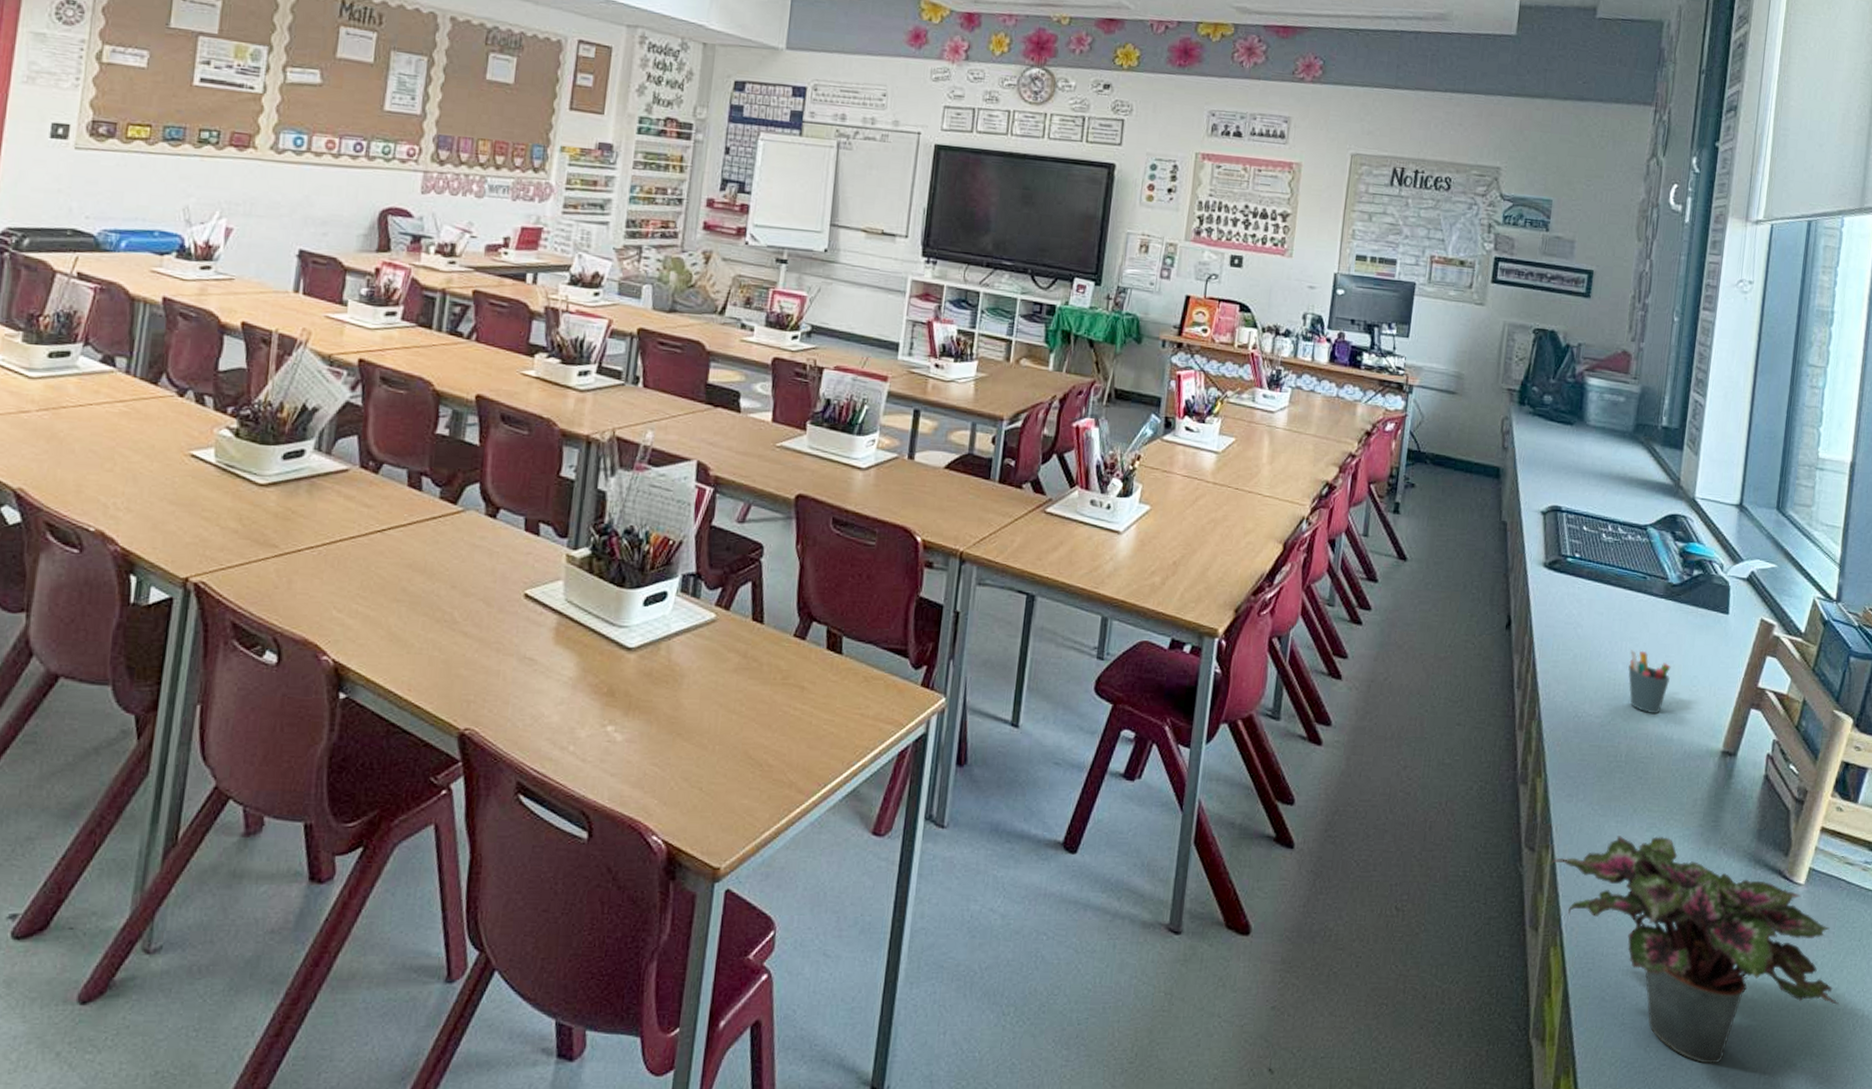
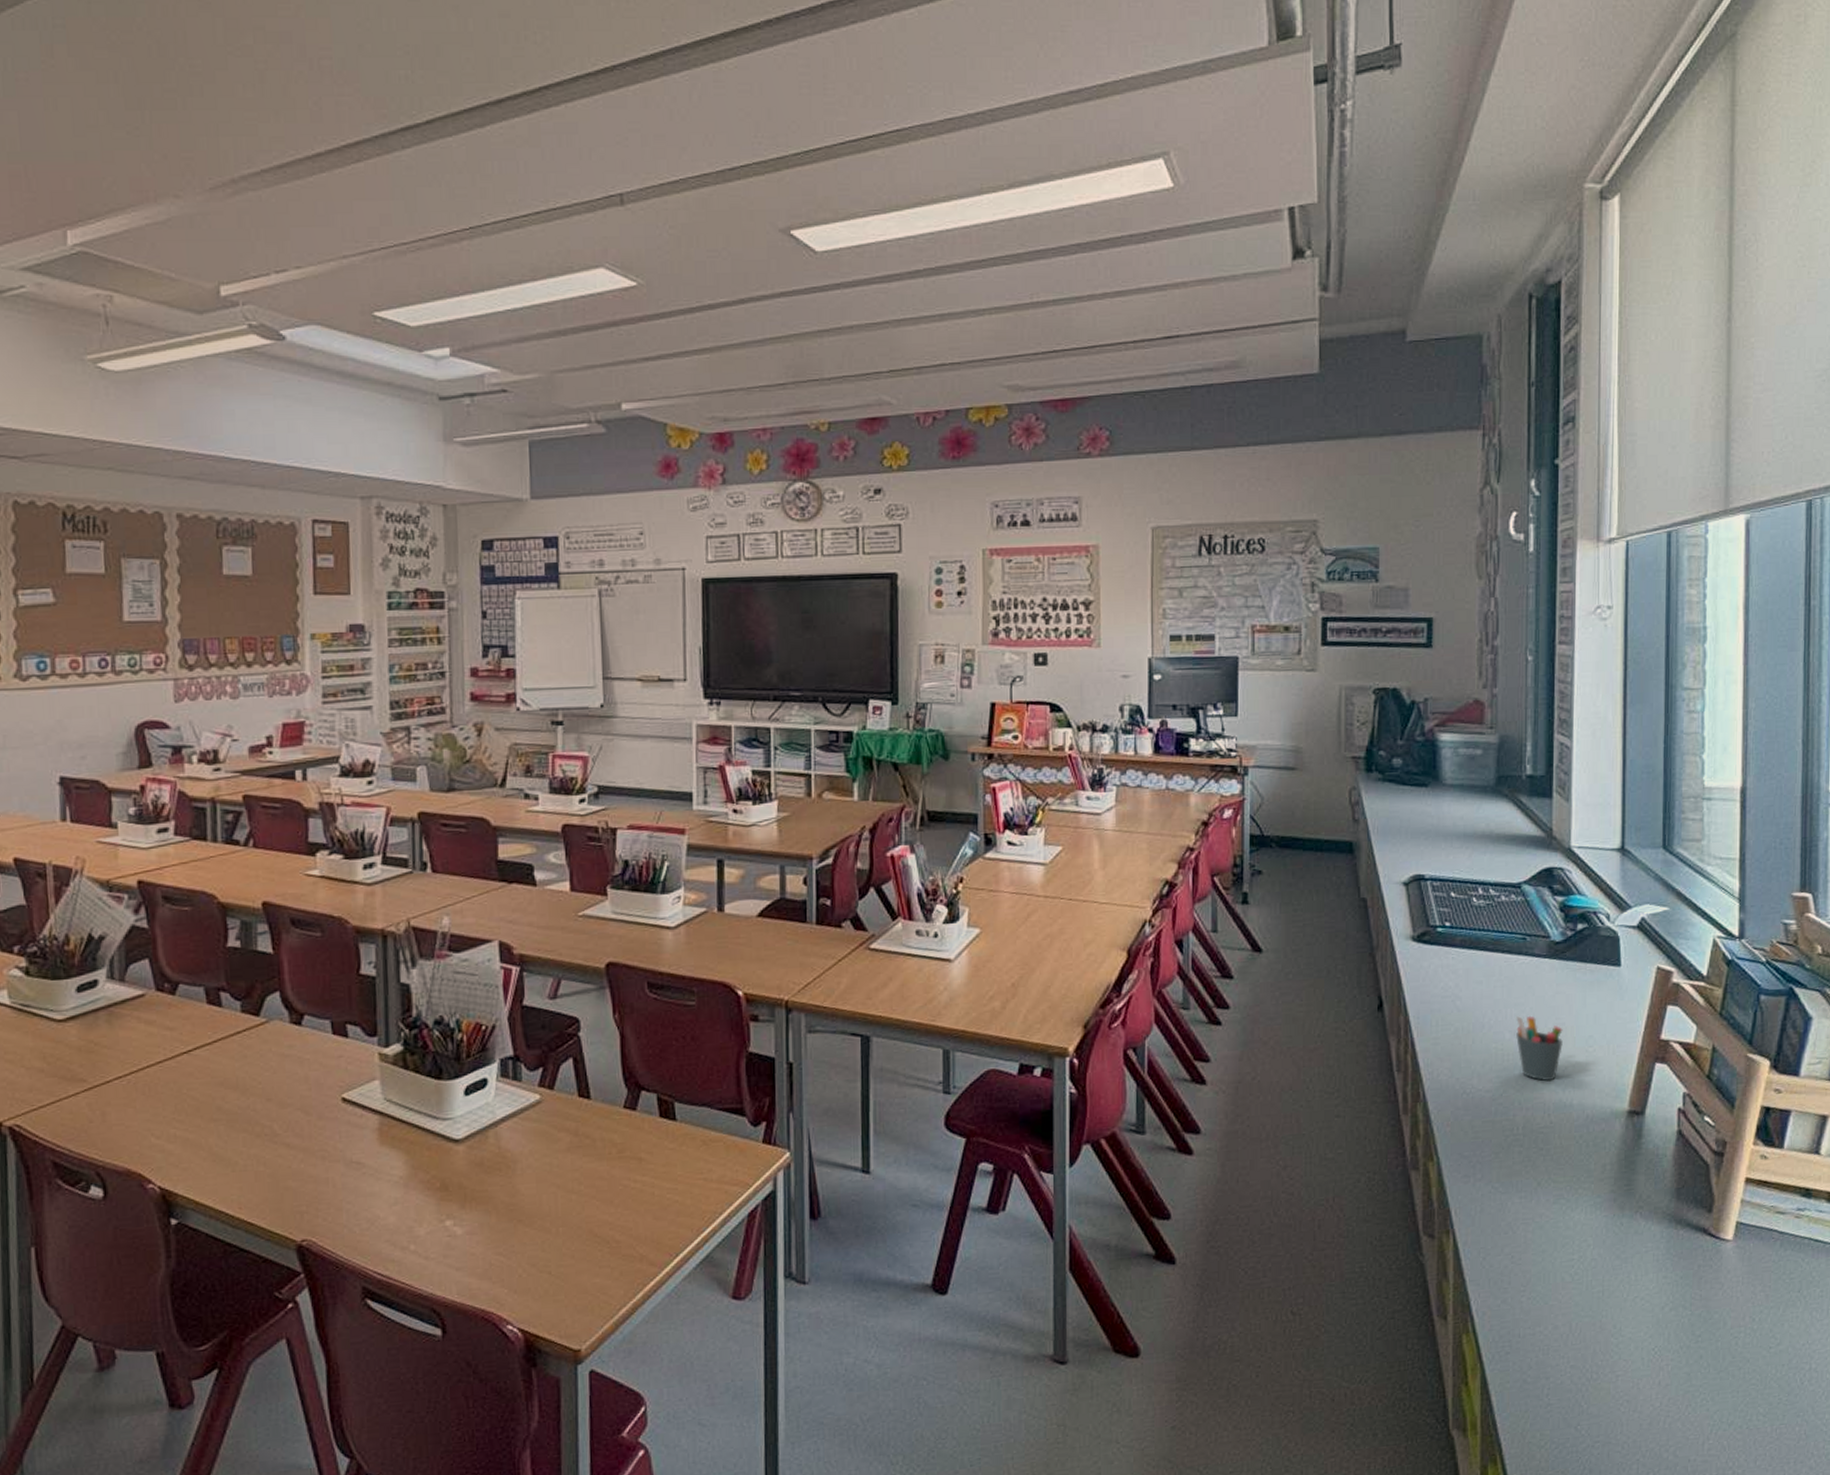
potted plant: present [1551,836,1840,1064] -> none [1453,1207,1784,1436]

